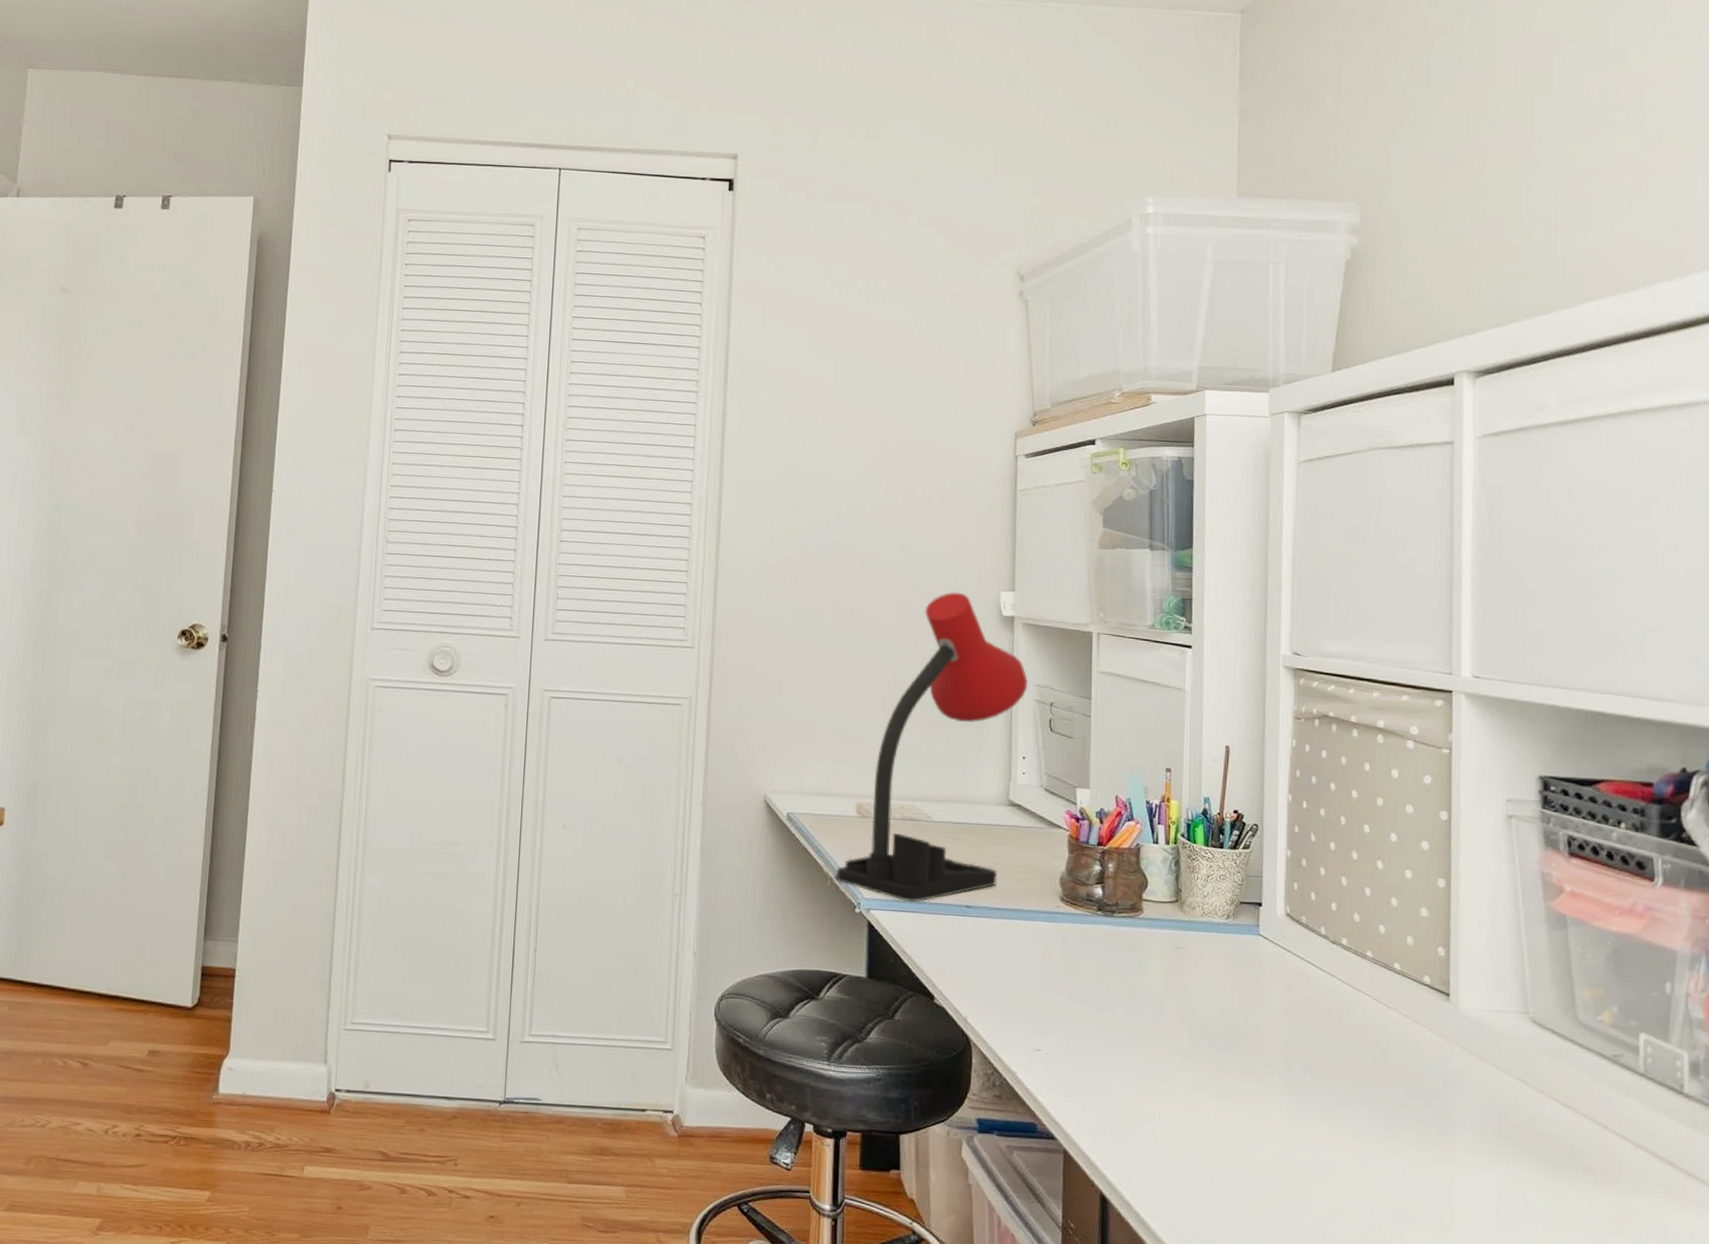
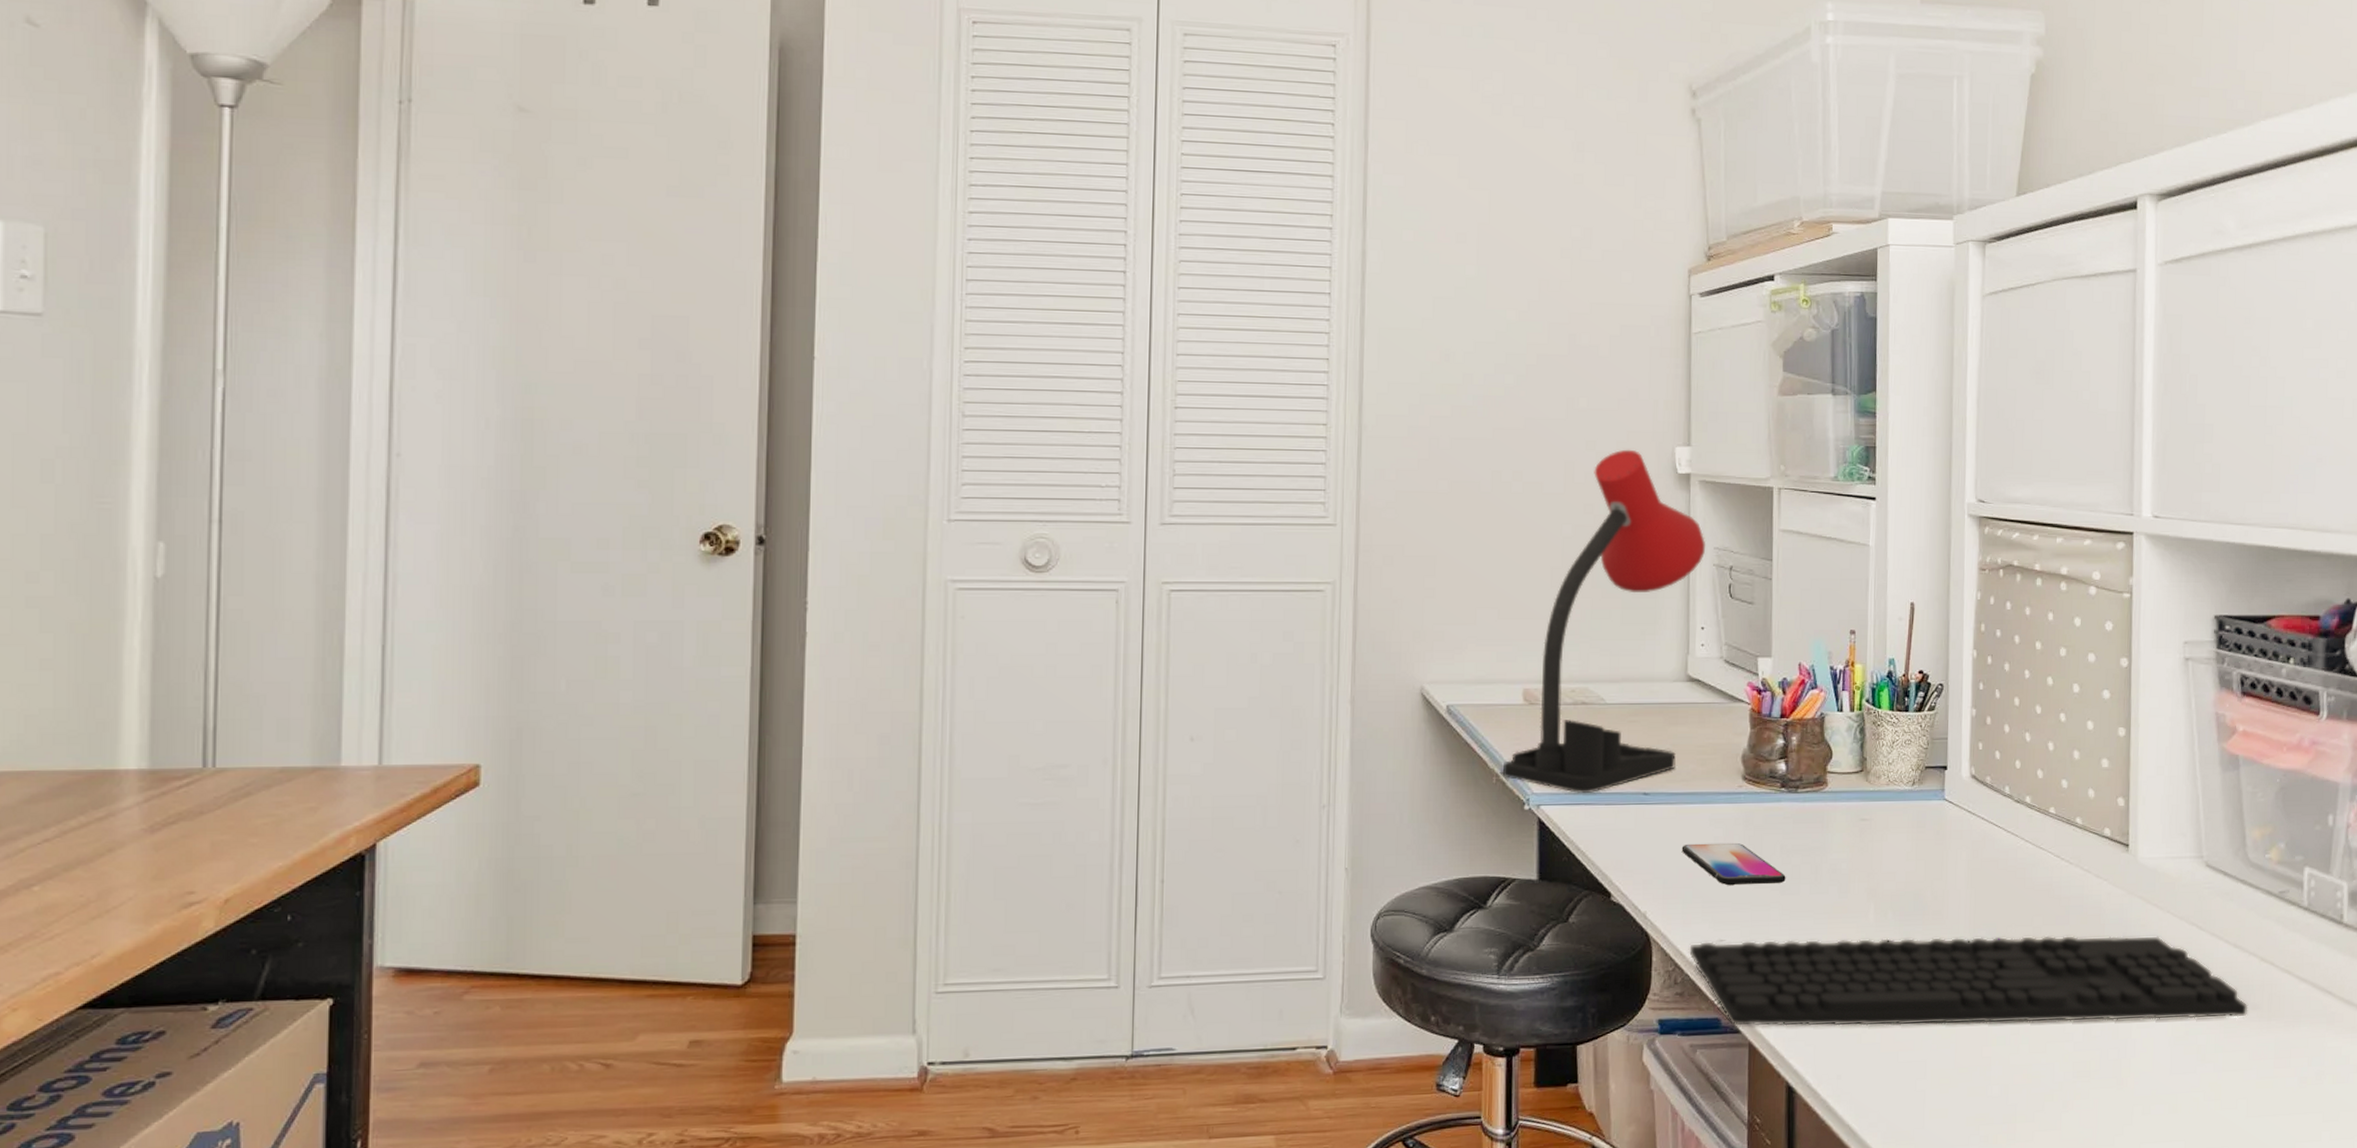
smartphone: none [1001,956,1102,1001] -> present [1681,842,1786,886]
keyboard: none [1007,1049,1580,1178] -> present [1689,935,2248,1027]

